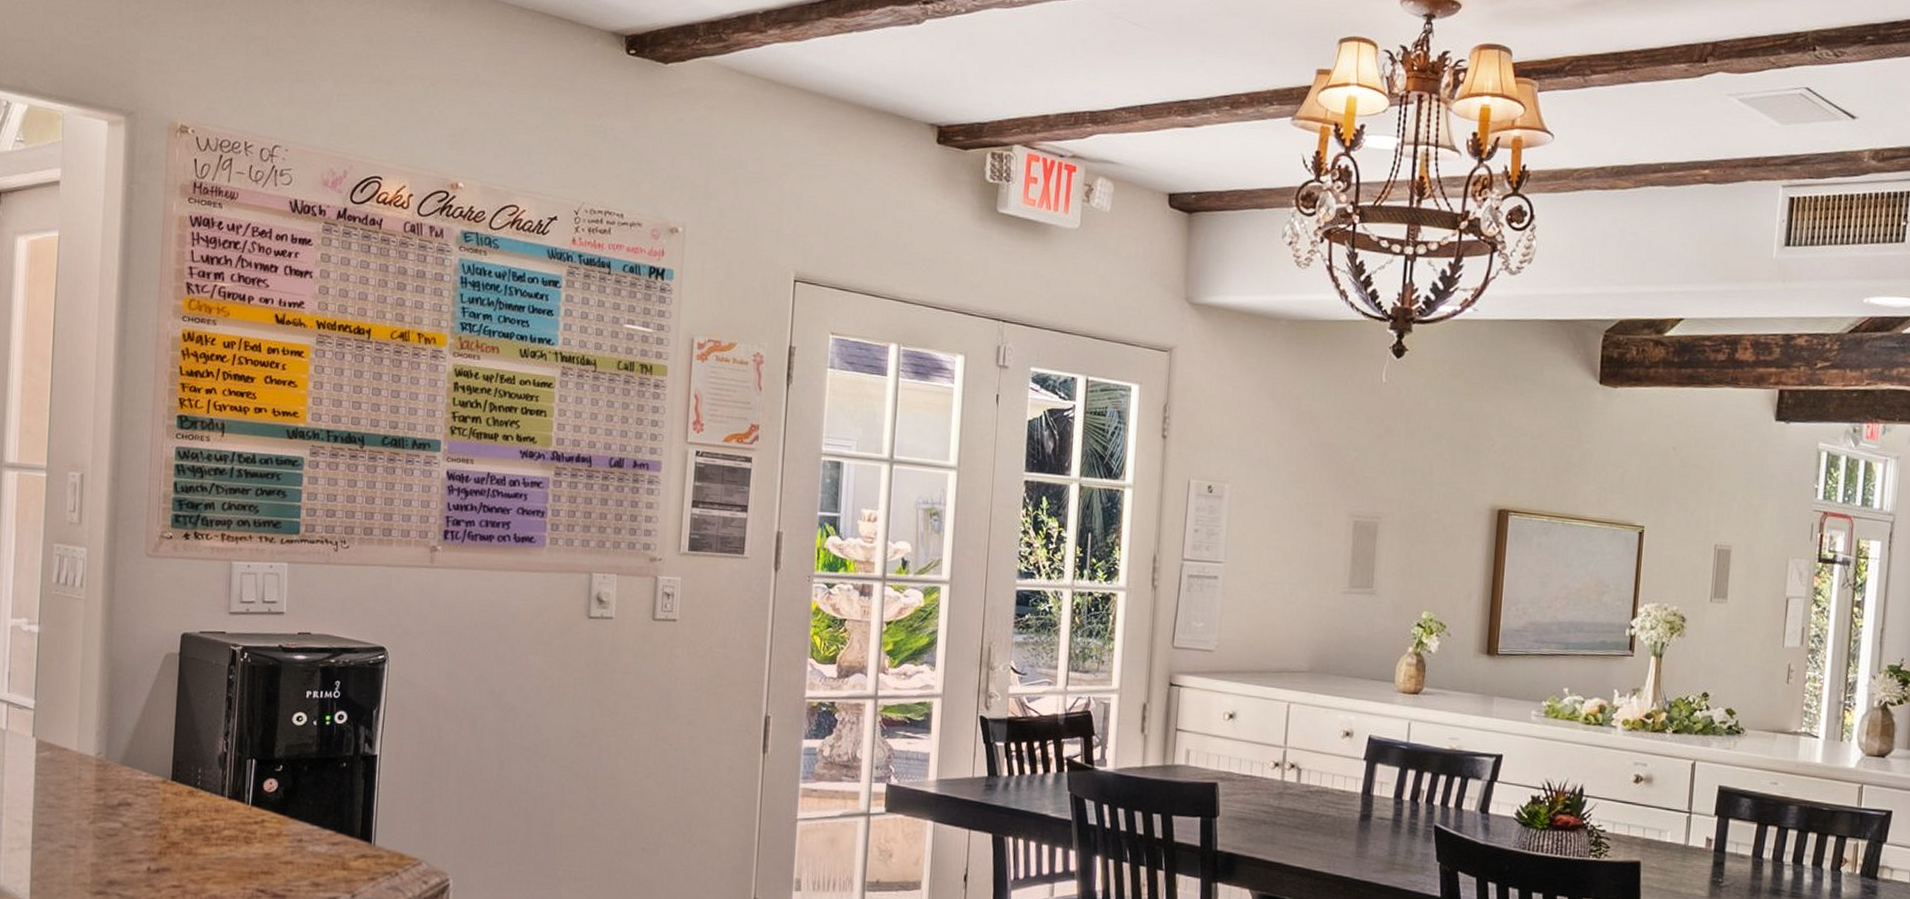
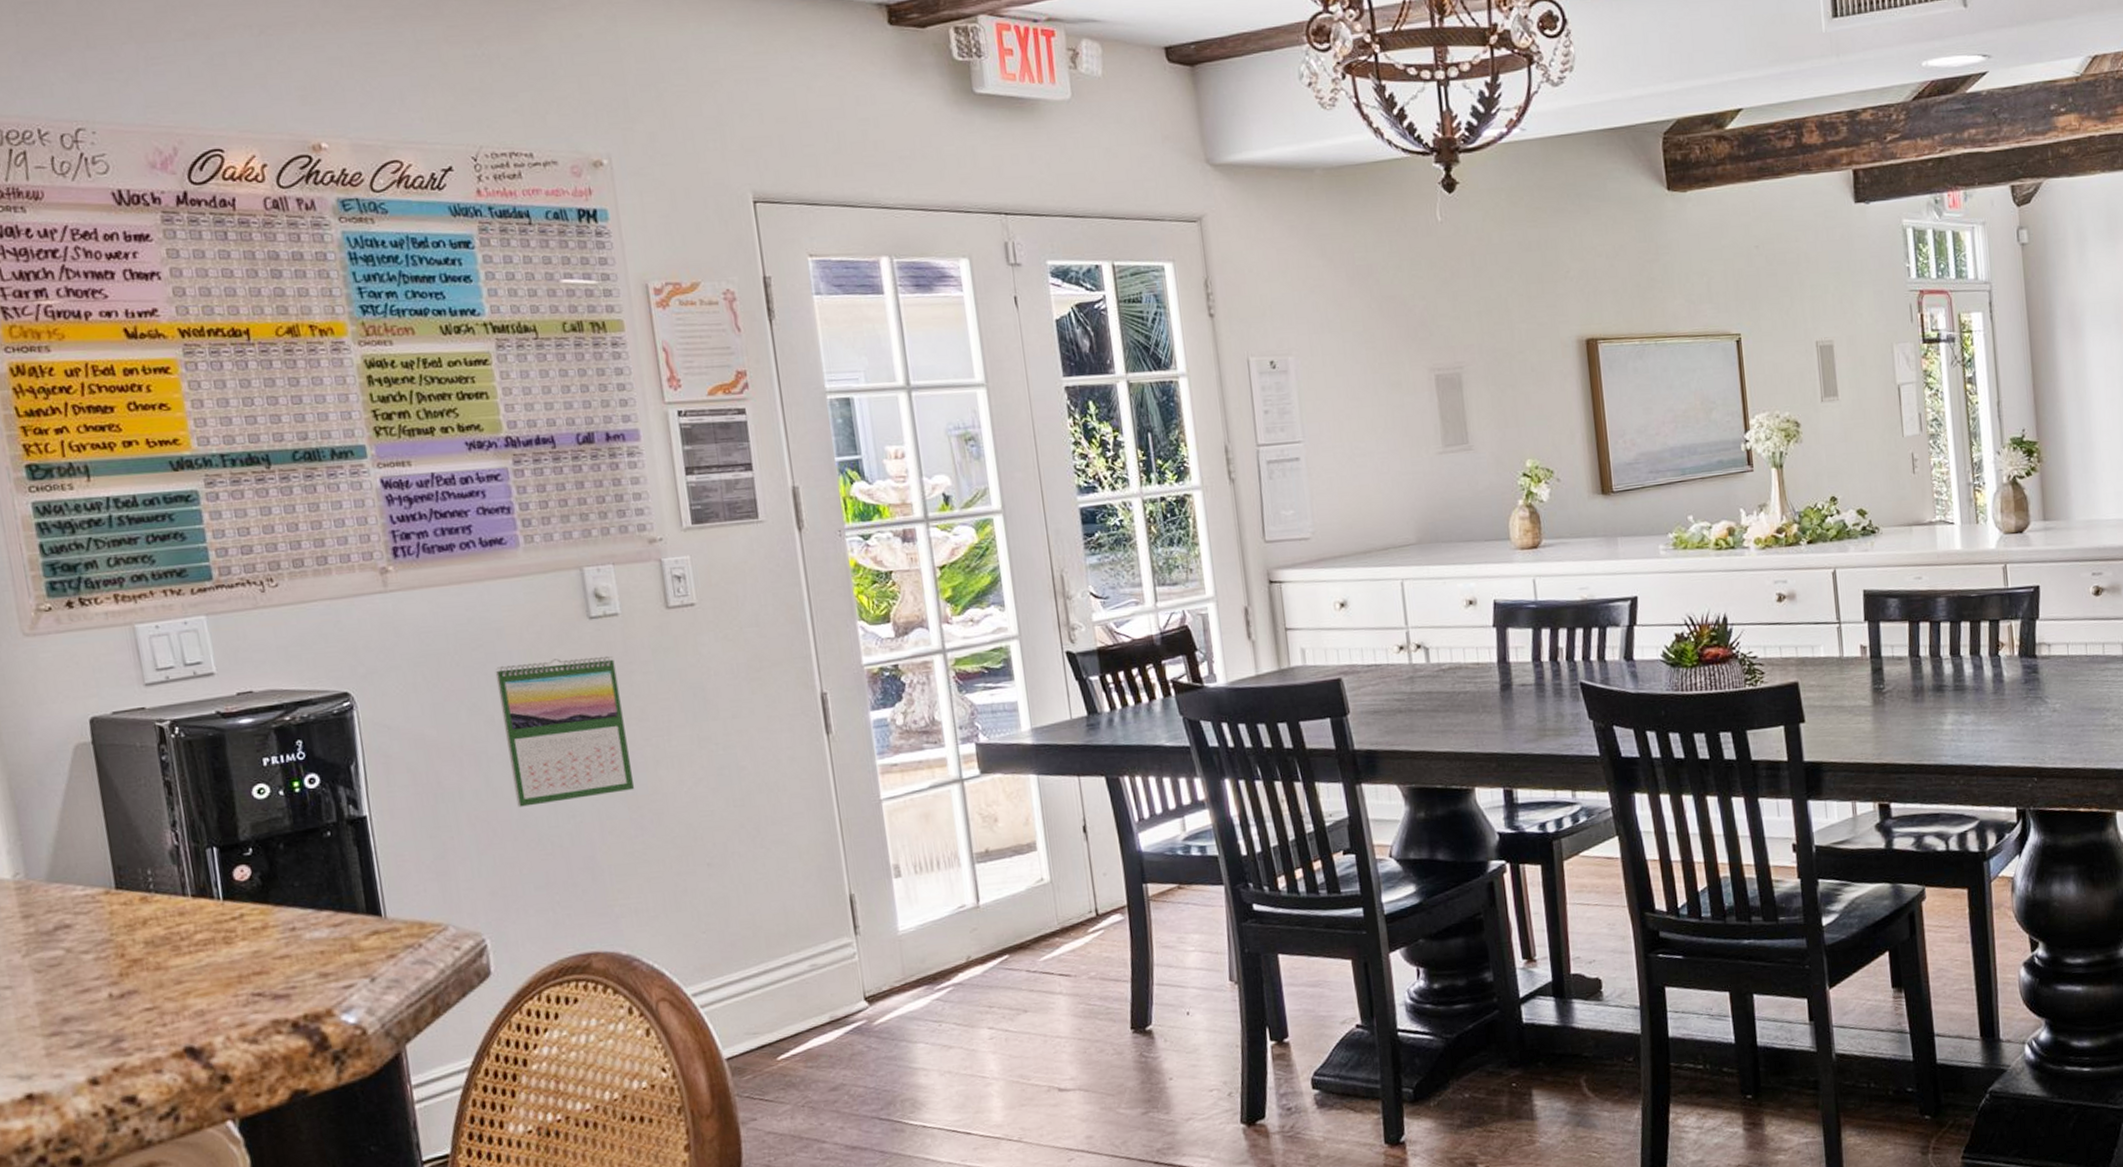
calendar: none [498,646,602,773] -> present [495,655,634,807]

